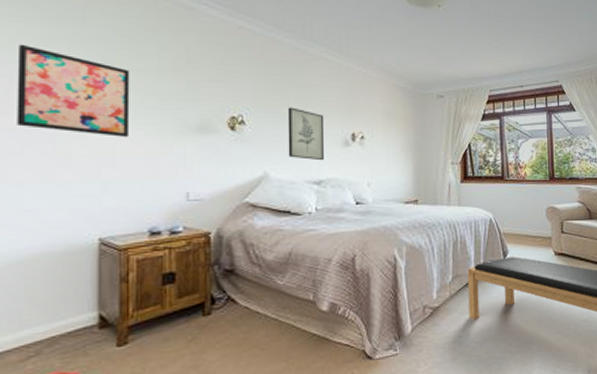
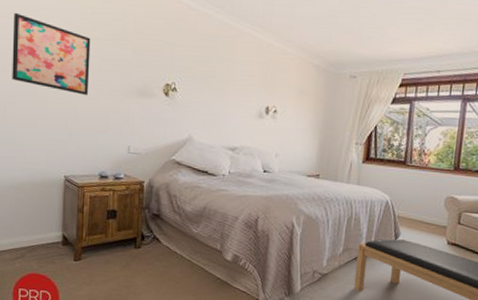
wall art: present [287,107,325,161] -> none [210,78,244,130]

